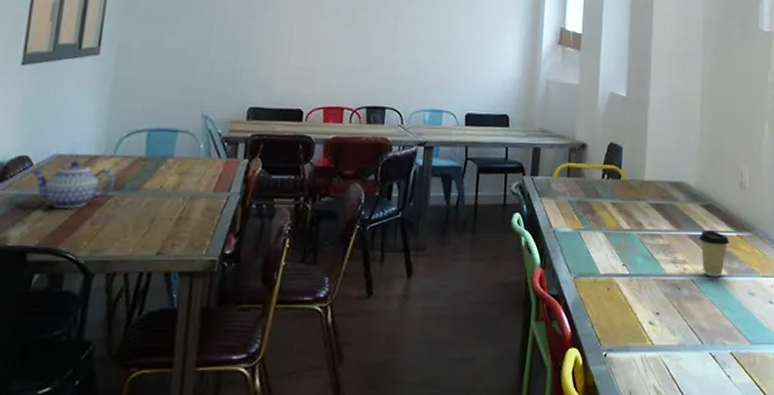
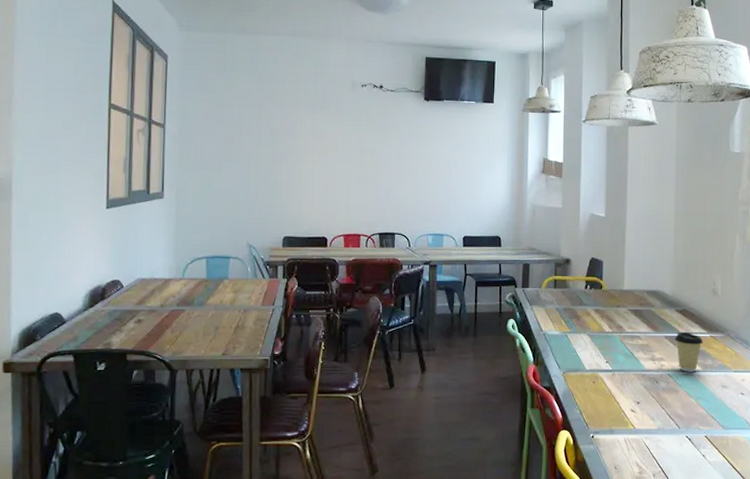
teapot: present [31,160,115,208] -> none [123,282,185,320]

